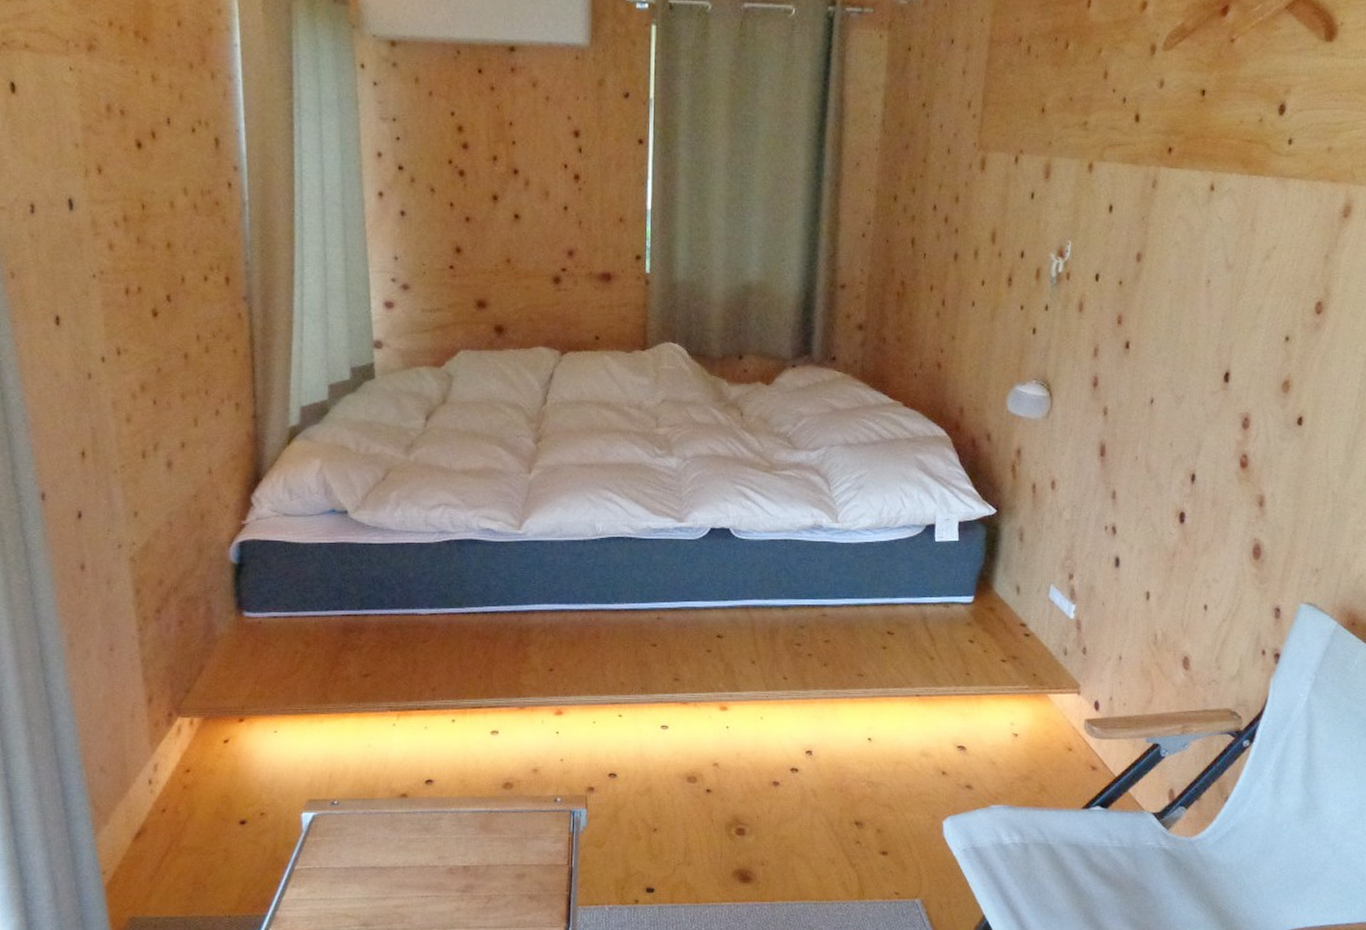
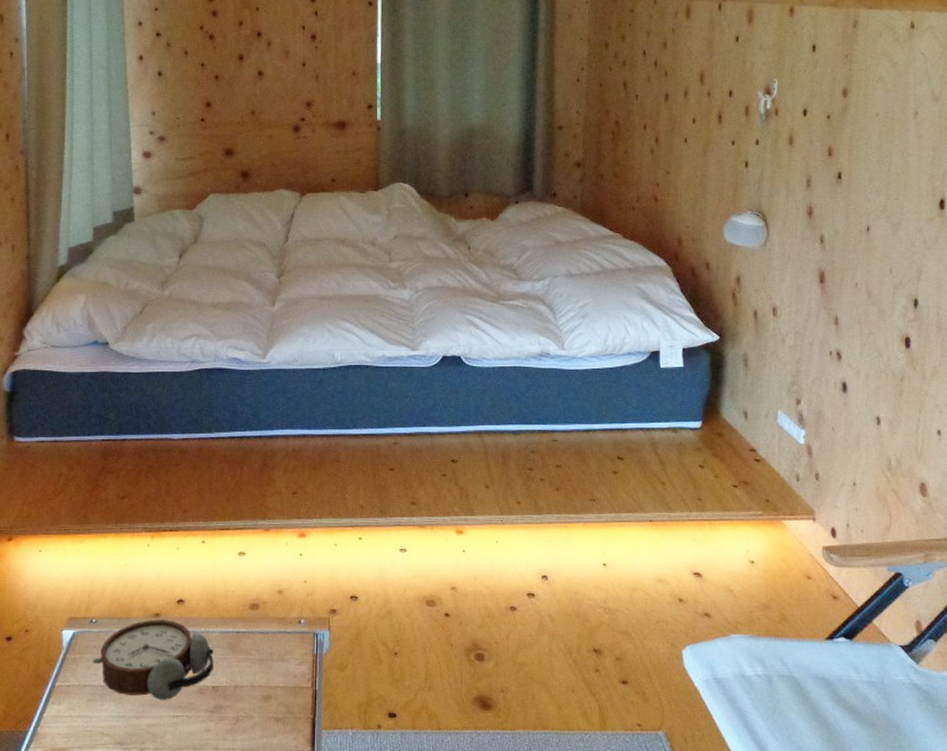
alarm clock: none [334,800,465,881] -> present [92,619,214,700]

